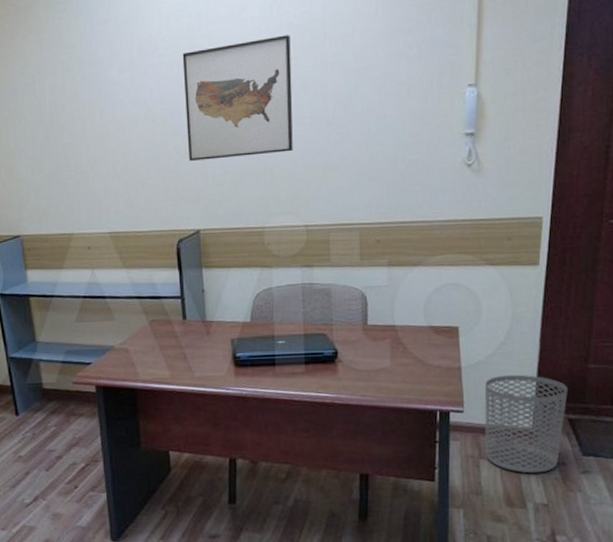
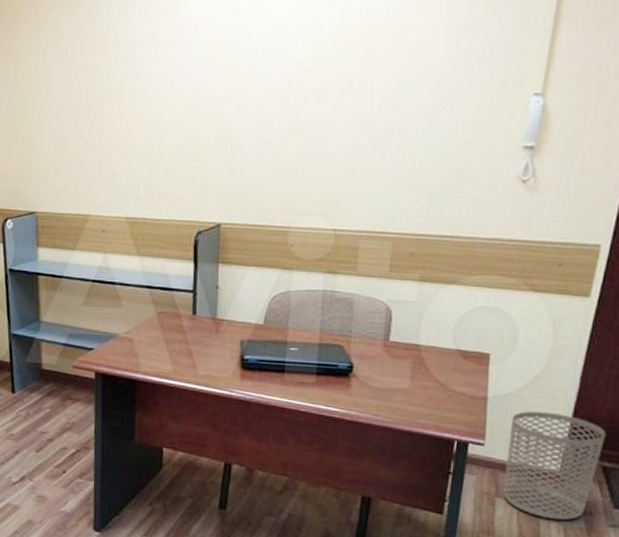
wall art: present [182,35,293,161] -> none [217,25,342,151]

